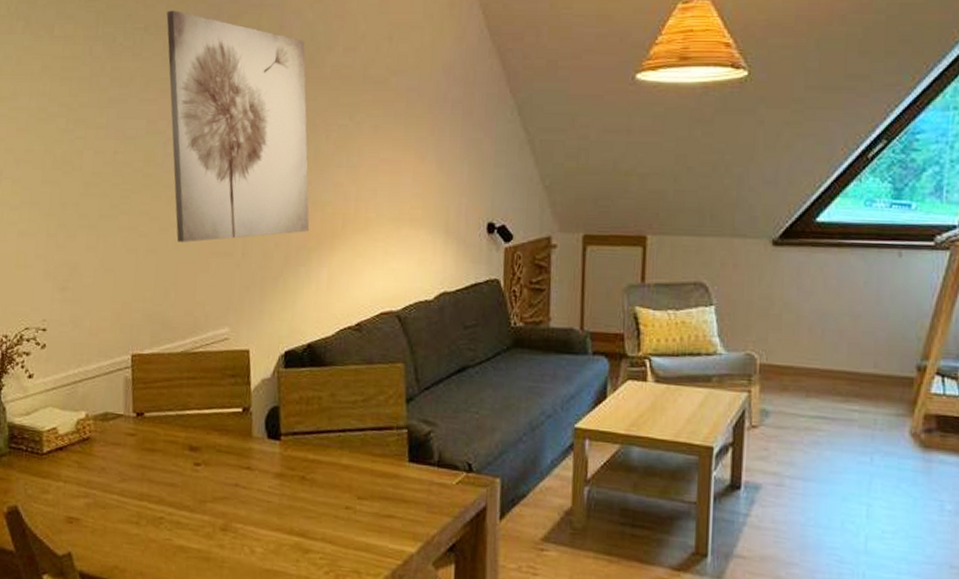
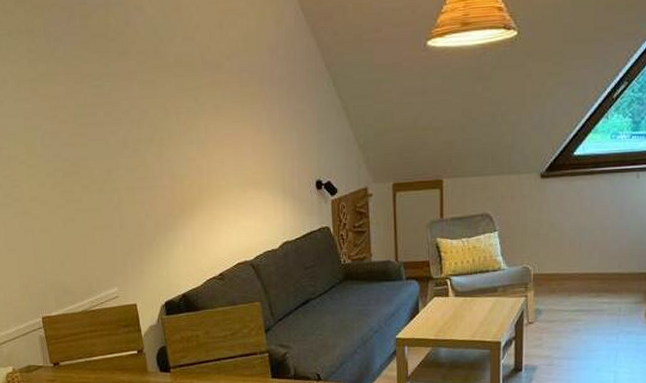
wall art: present [166,10,310,242] -> none [25,15,173,221]

